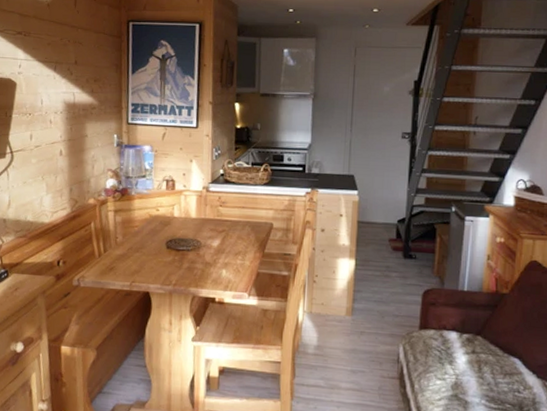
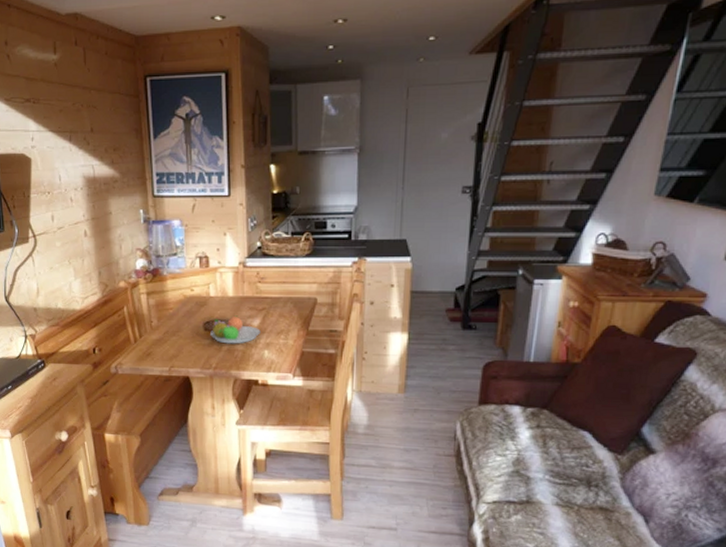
fruit bowl: none [172,236,220,263] -> present [210,315,261,344]

